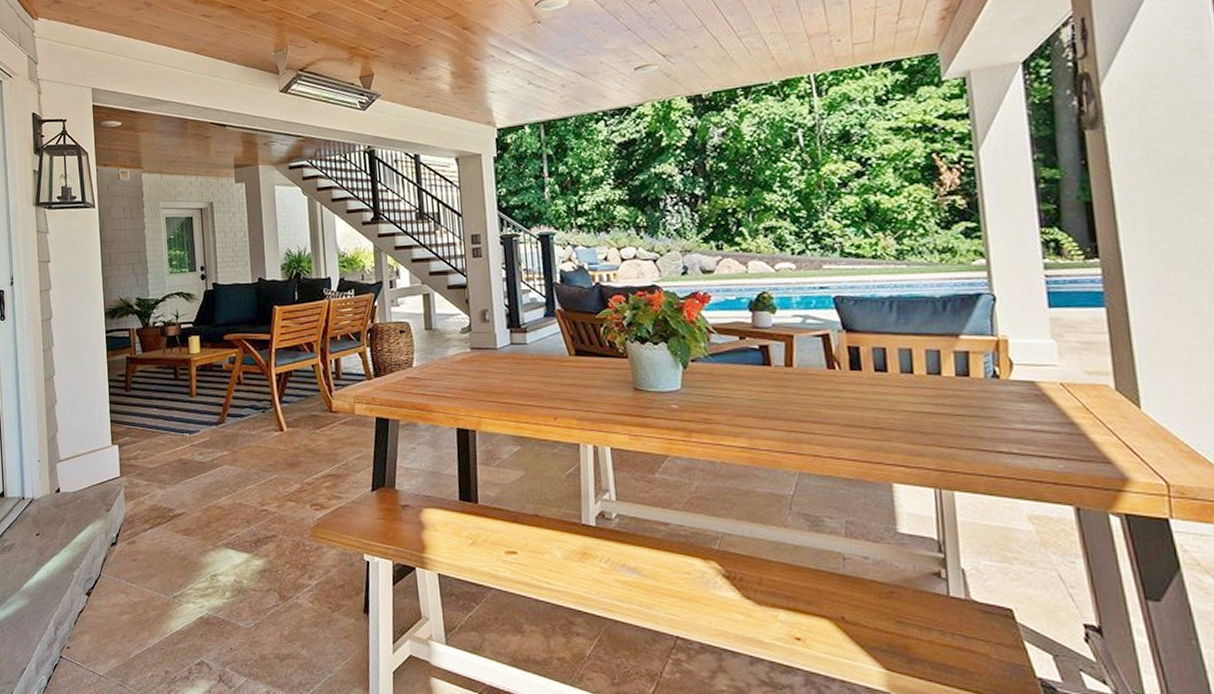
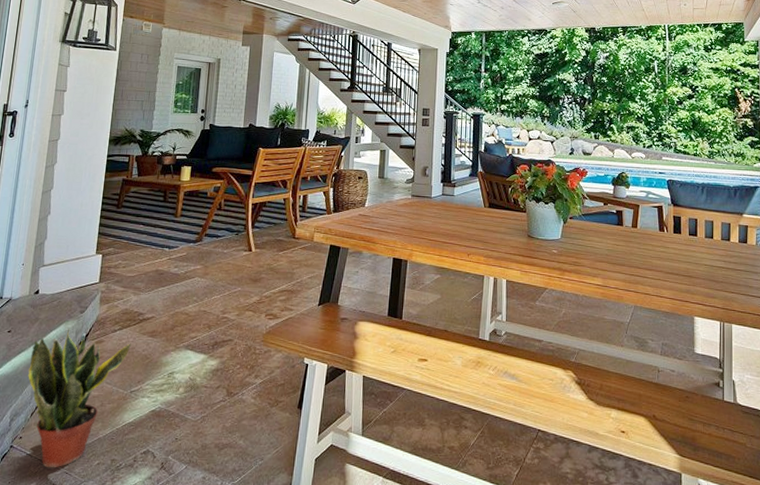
potted plant: none [63,529,166,680] -> present [28,329,131,468]

